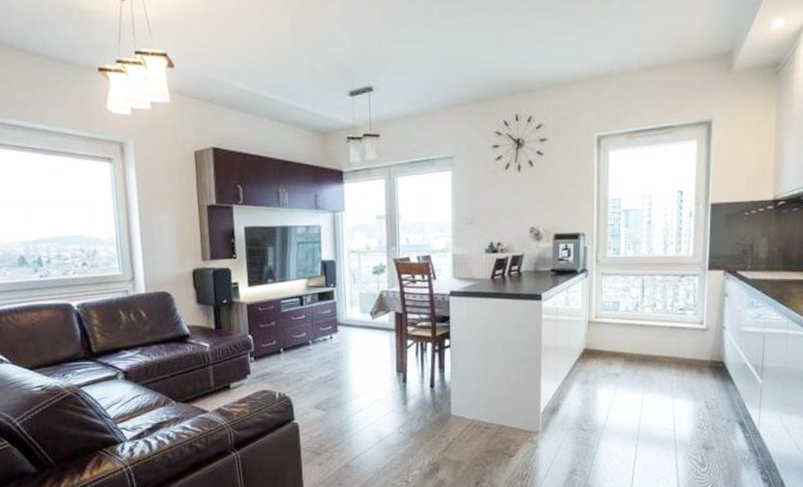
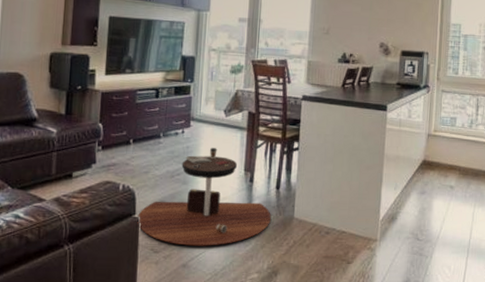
coffee table: none [296,351,428,447] -> present [137,148,271,246]

